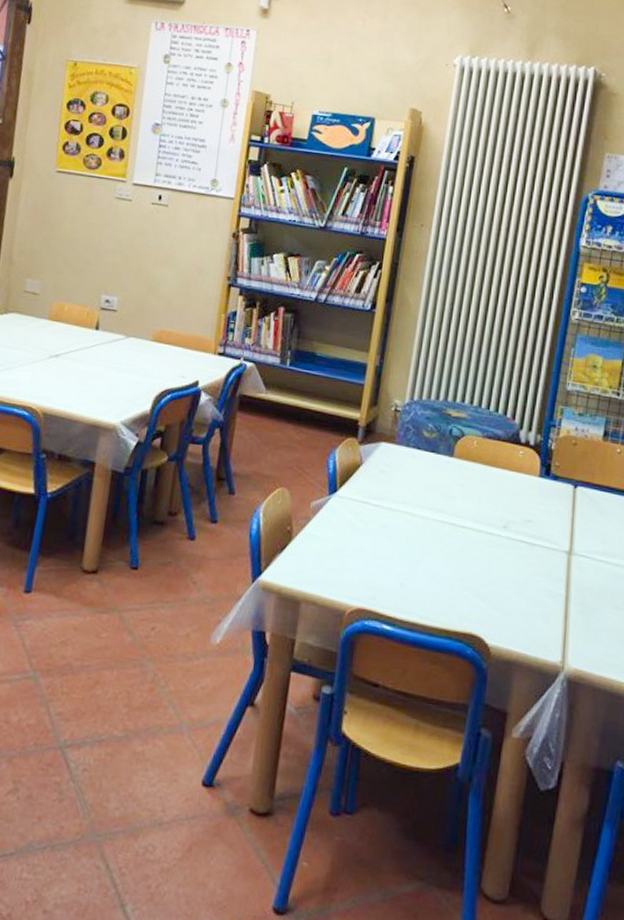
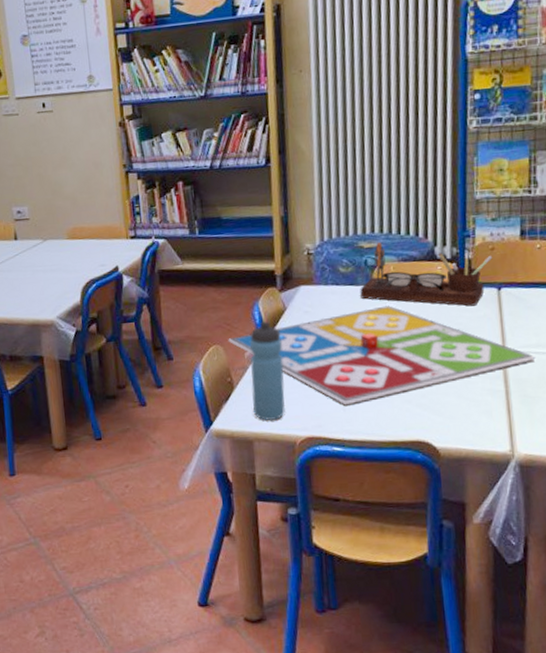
gameboard: none [296,480,600,581] -> present [228,305,536,406]
water bottle: none [307,472,352,582] -> present [250,321,286,420]
desk organizer: none [439,414,574,500] -> present [360,243,493,306]

